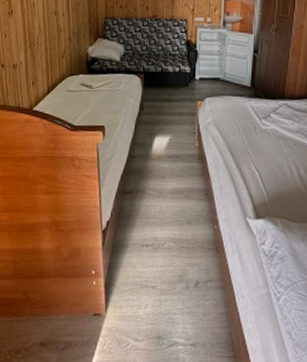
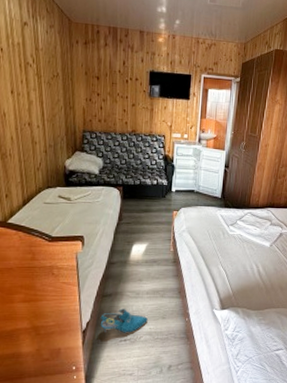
shoe: none [120,208,171,238] -> present [100,308,148,333]

